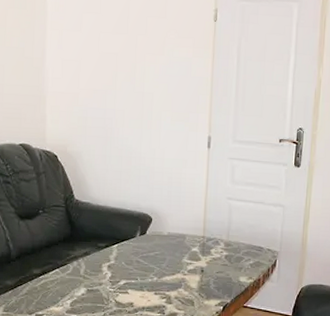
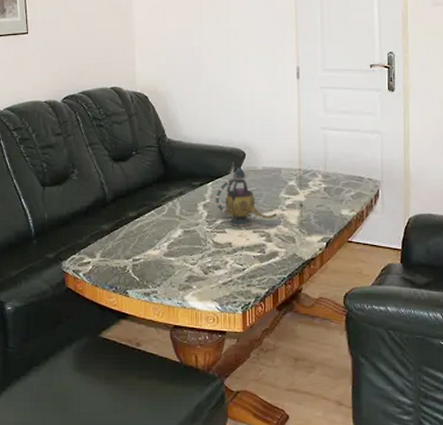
teapot: none [120,231,179,288] -> present [216,167,278,227]

